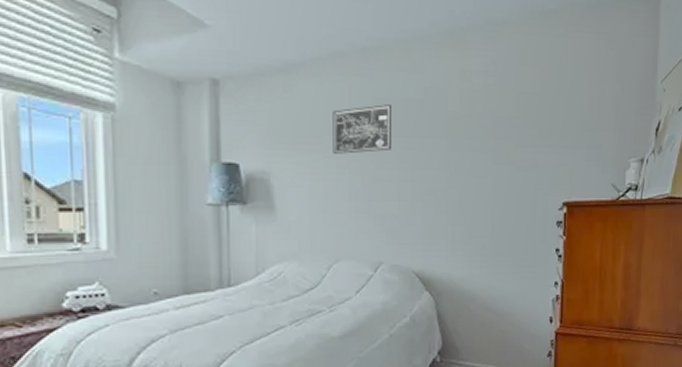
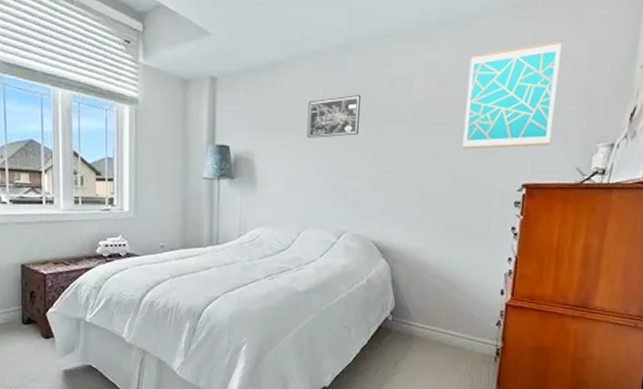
wall art: none [501,52,590,166] -> present [462,40,562,149]

